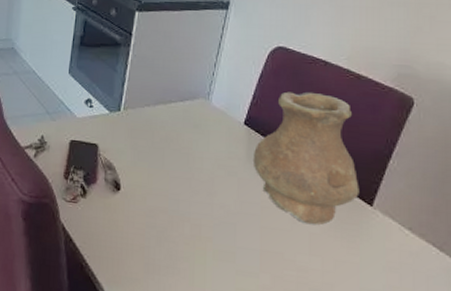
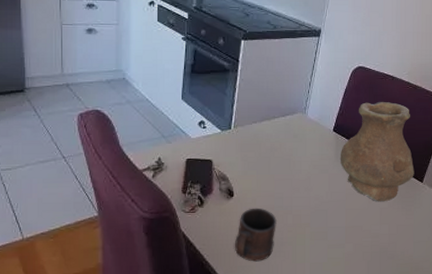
mug: none [120,207,171,276] -> present [235,208,277,262]

